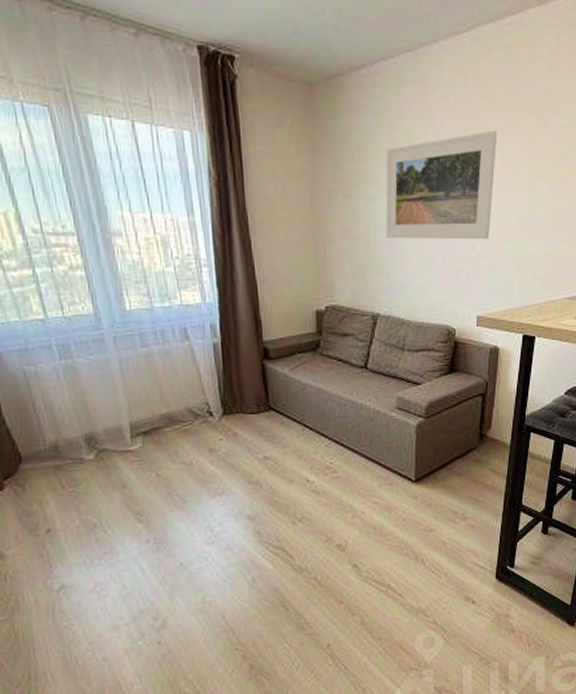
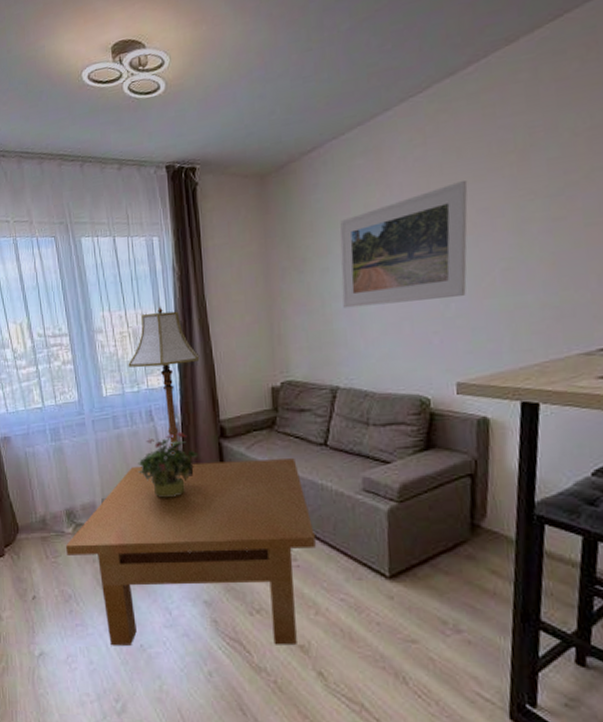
table: none [85,380,354,569] -> present [65,458,316,646]
floor lamp: none [156,213,241,375] -> present [128,306,200,454]
potted plant: none [172,352,241,420] -> present [138,431,199,498]

